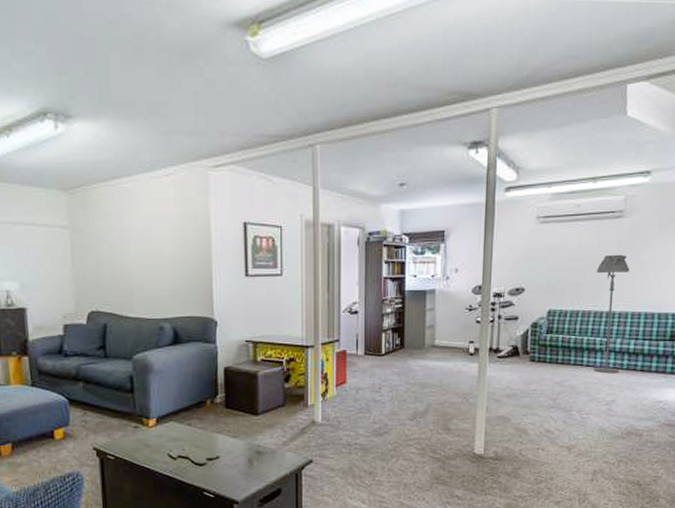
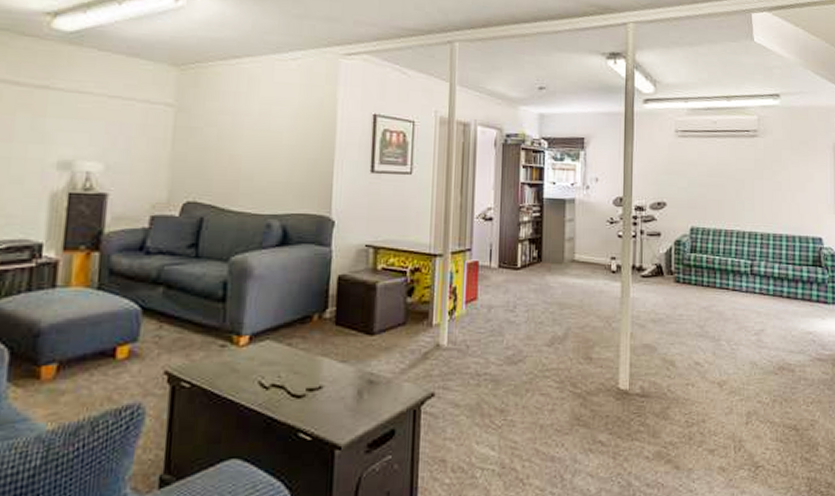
floor lamp: present [593,254,630,374] -> none [735,173,768,299]

